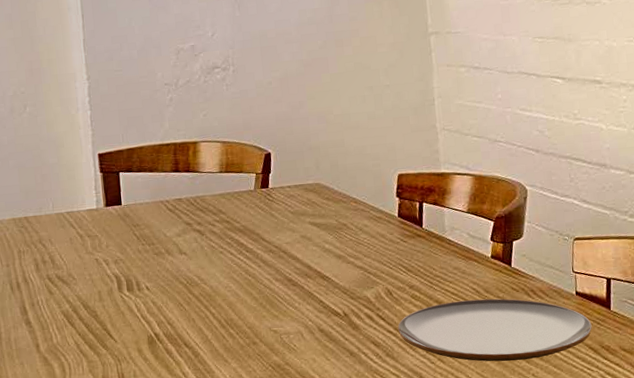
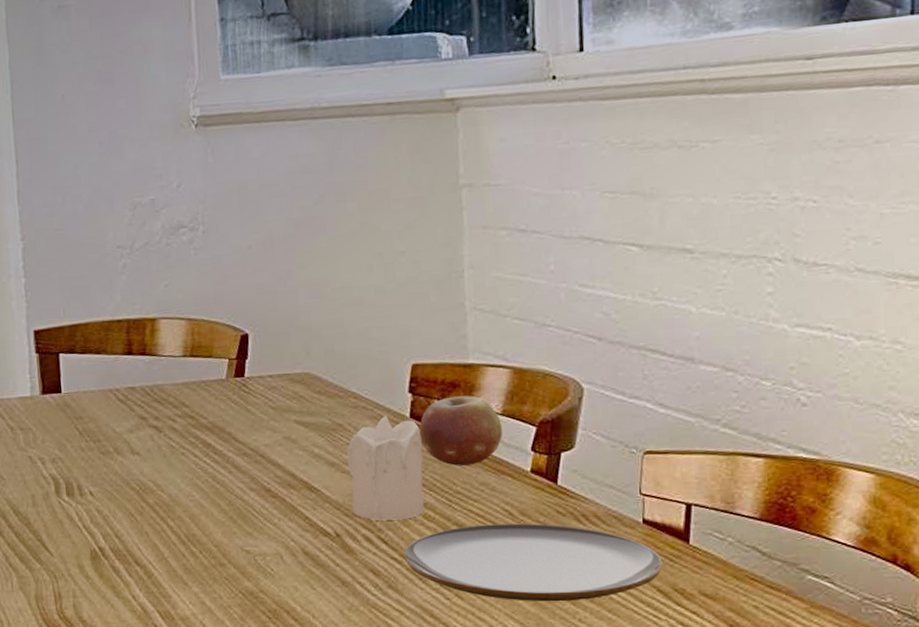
candle: none [350,216,412,302] -> present [346,416,425,521]
fruit: none [405,198,469,255] -> present [419,395,502,466]

